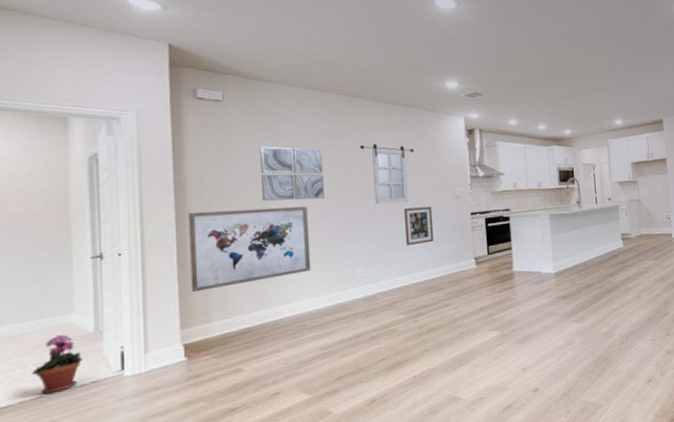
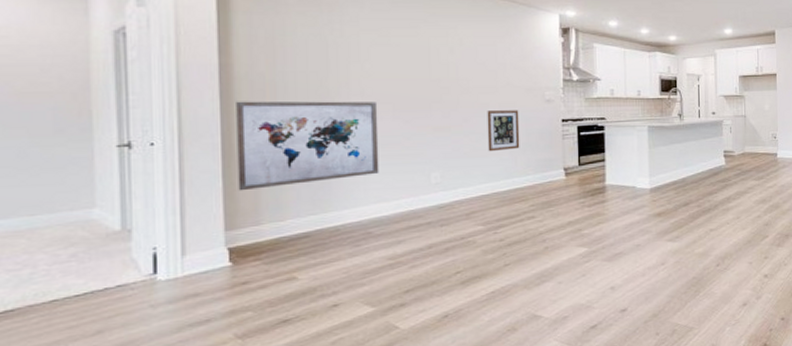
potted plant: present [32,334,83,395] -> none [44,231,106,298]
wall art: present [259,146,324,202] -> none [321,31,397,95]
home mirror: present [360,143,414,204] -> none [439,36,502,104]

